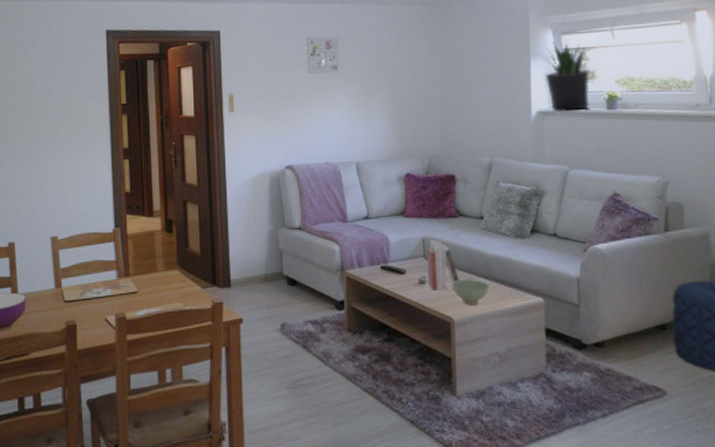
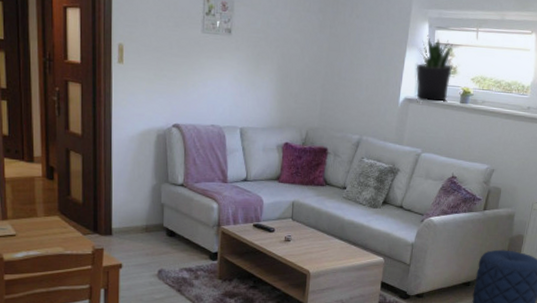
books: present [426,239,459,291] -> none [293,203,319,248]
bowl: present [451,280,490,305] -> none [312,240,343,261]

